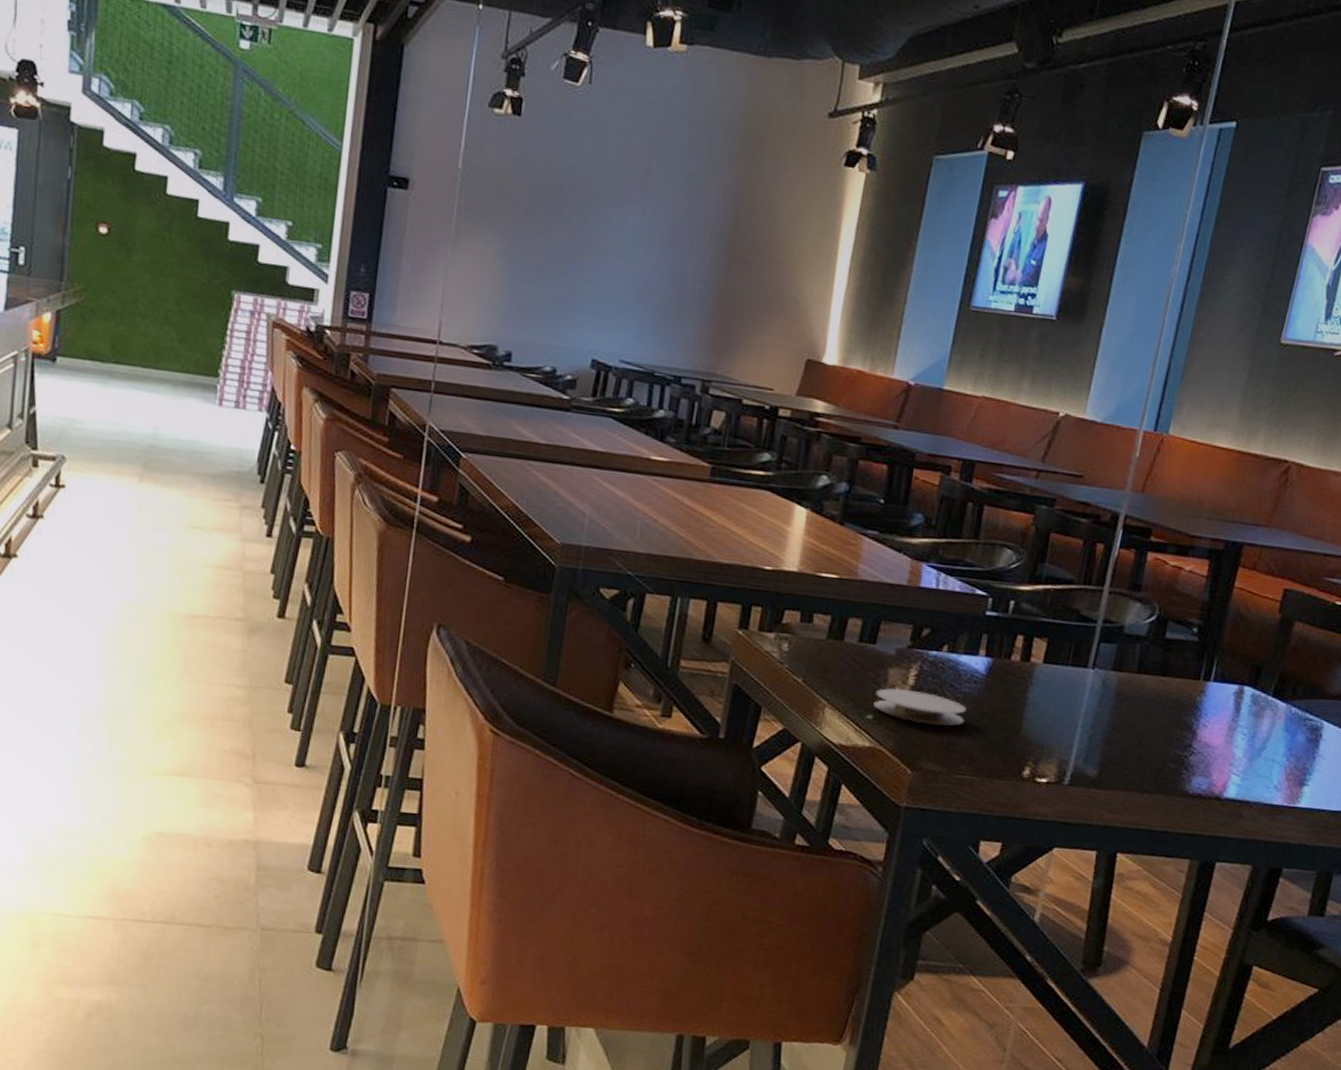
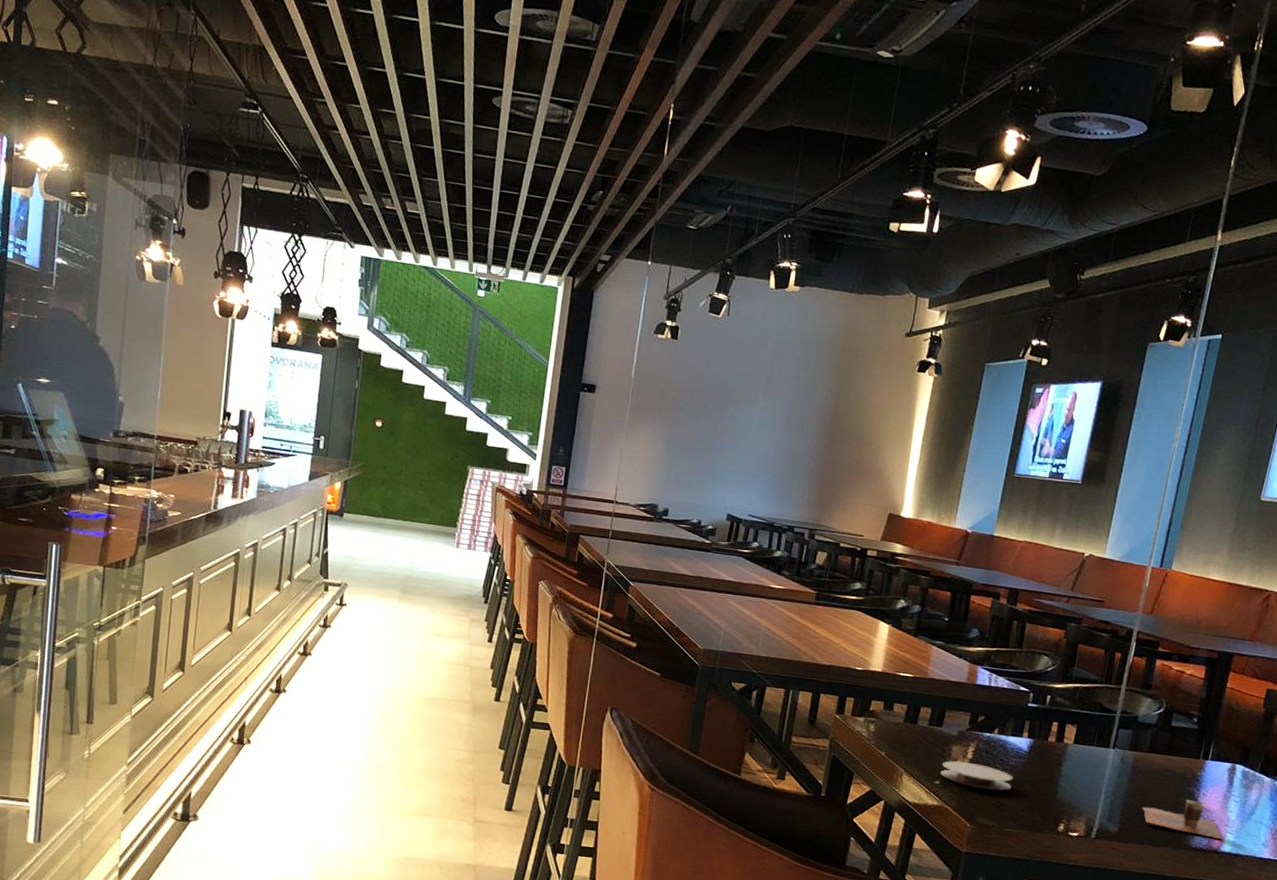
cup: none [1127,733,1227,782] -> present [1142,800,1223,839]

